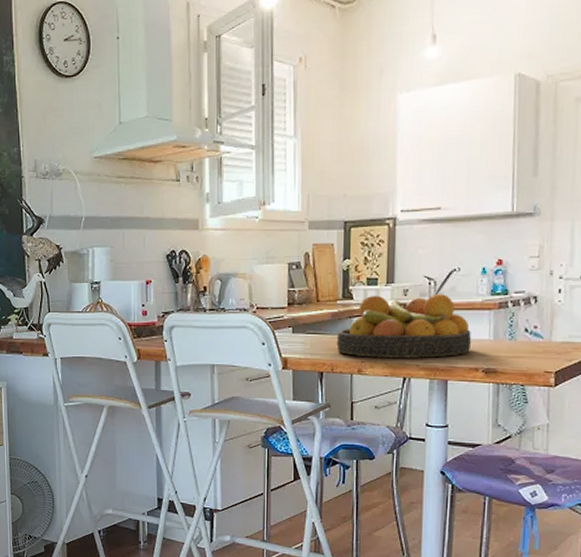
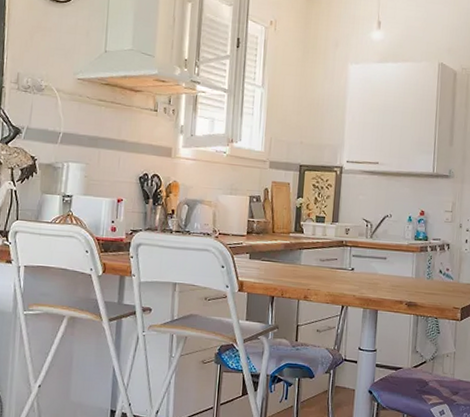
fruit bowl: present [336,294,472,358] -> none [287,231,398,290]

